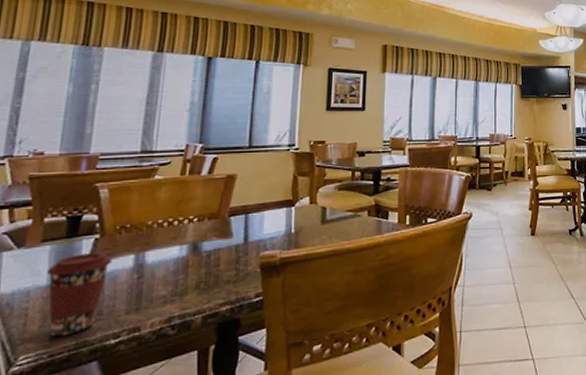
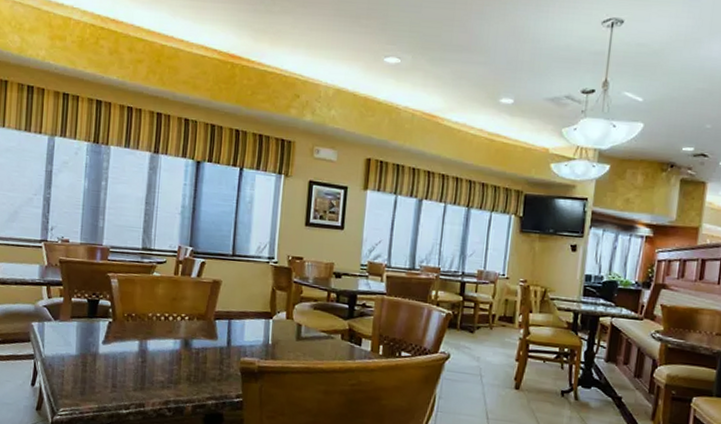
coffee cup: present [47,251,113,337] -> none [76,333,123,400]

